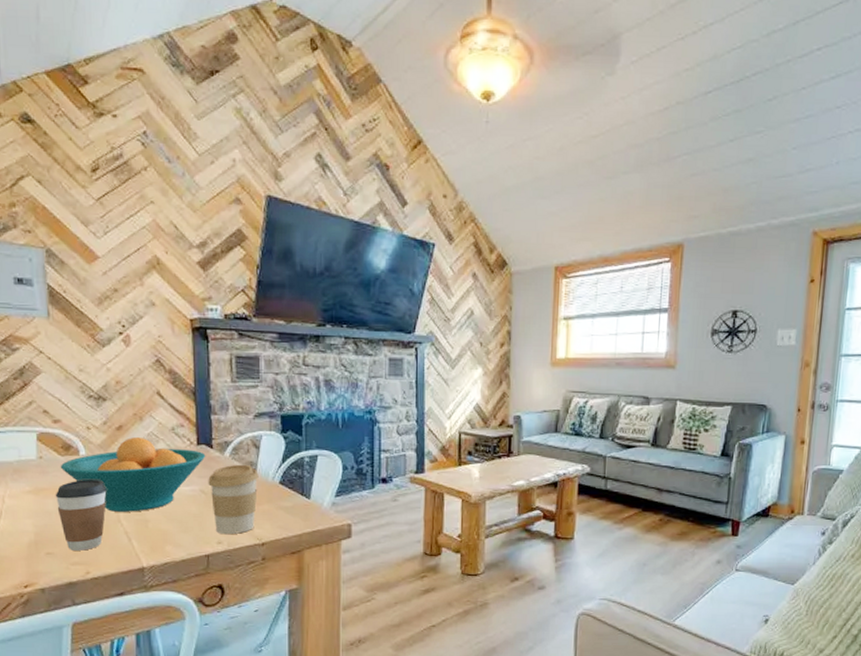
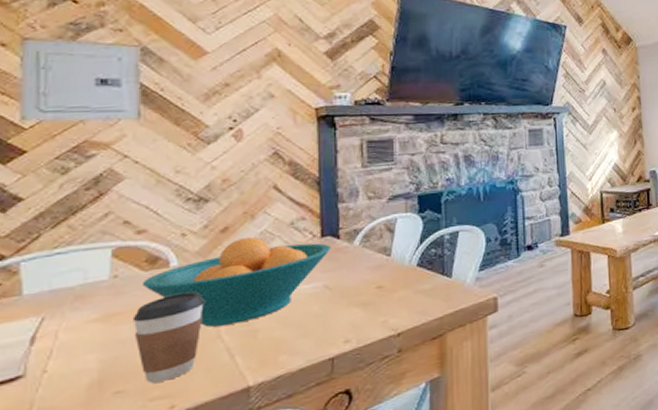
coffee cup: present [208,464,259,535] -> none [334,250,394,332]

